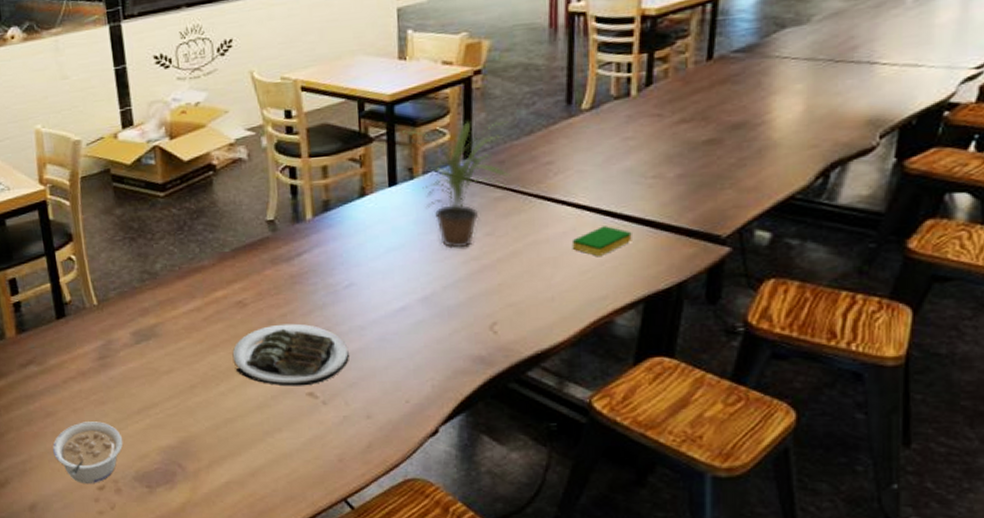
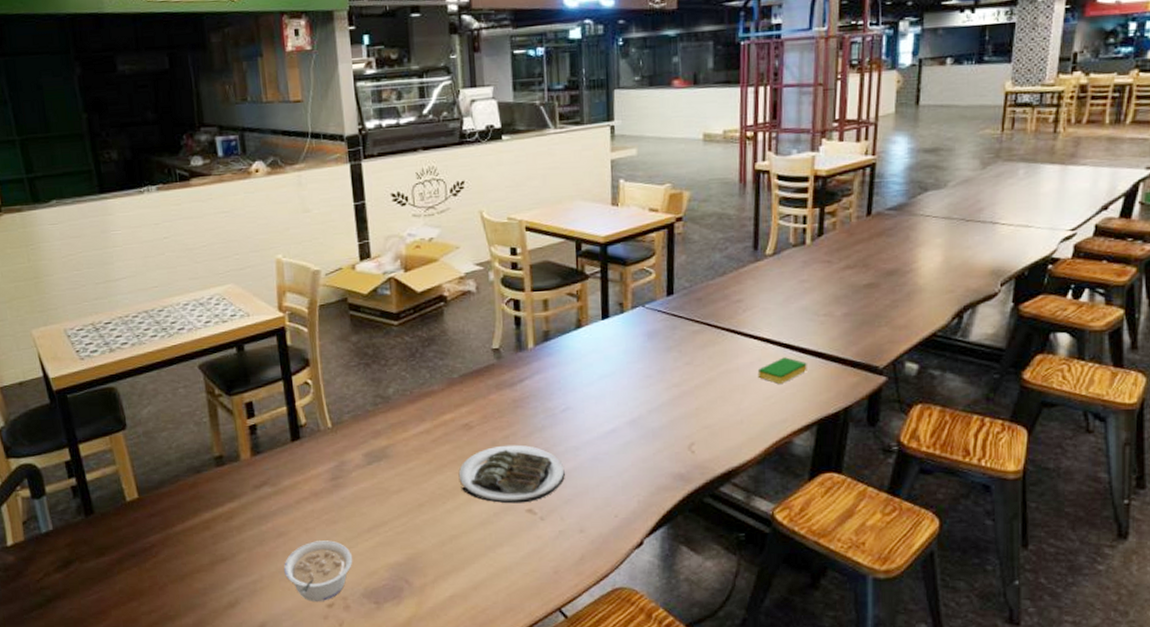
potted plant: present [399,121,511,249] -> none [612,262,707,376]

